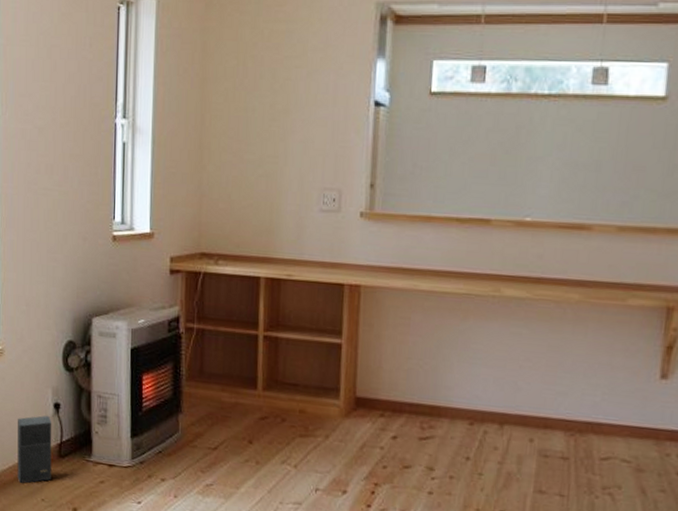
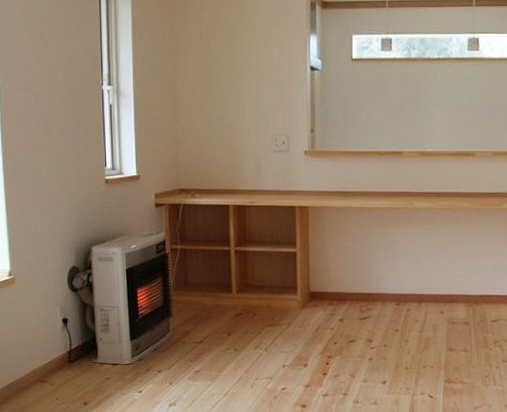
speaker: present [17,415,52,484] -> none [31,329,64,388]

